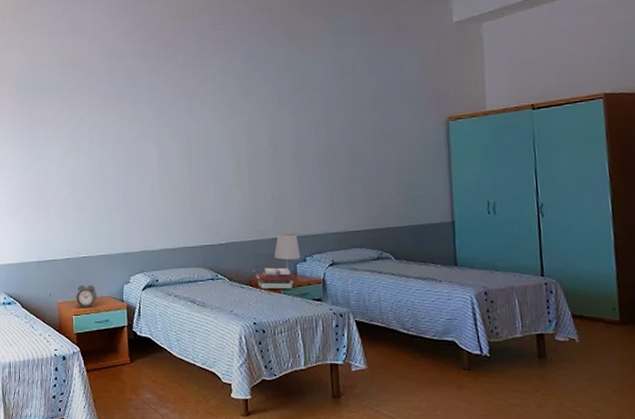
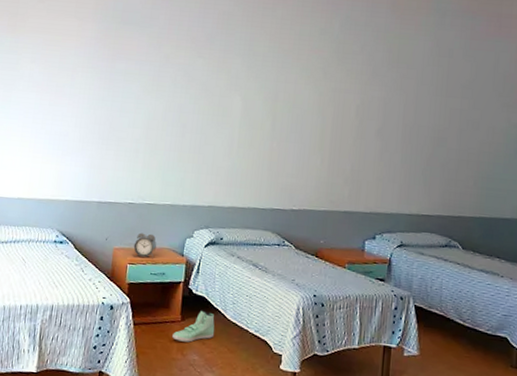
sneaker: none [124,351,164,382] -> present [172,311,215,343]
books: present [255,267,292,291] -> none [323,240,359,267]
table lamp: present [273,233,301,284] -> none [344,207,371,261]

